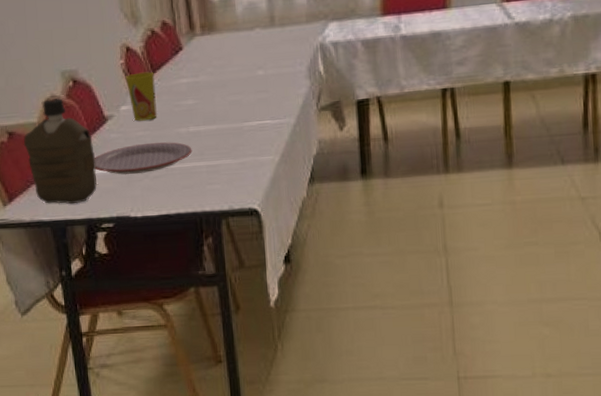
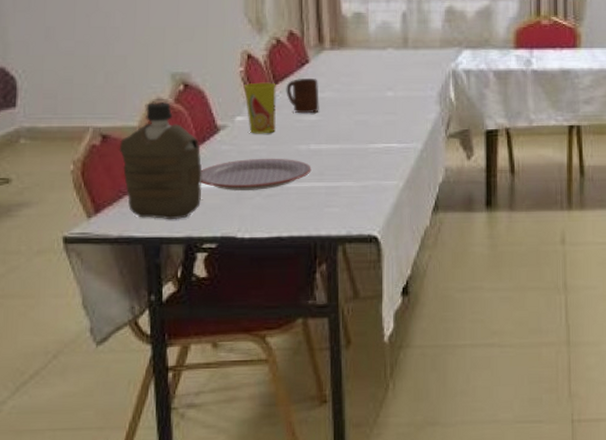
cup: none [163,64,195,99] -> present [286,79,319,114]

